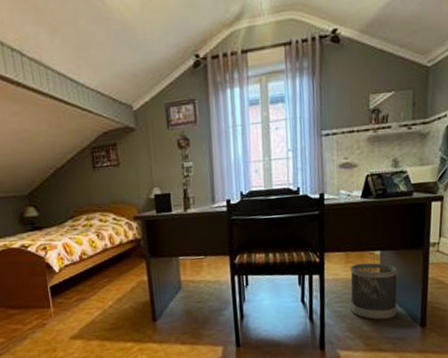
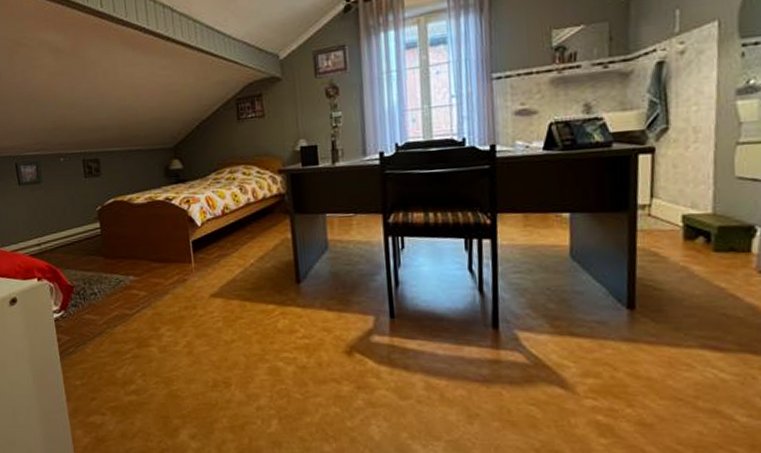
wastebasket: present [350,262,398,321] -> none [530,226,595,298]

